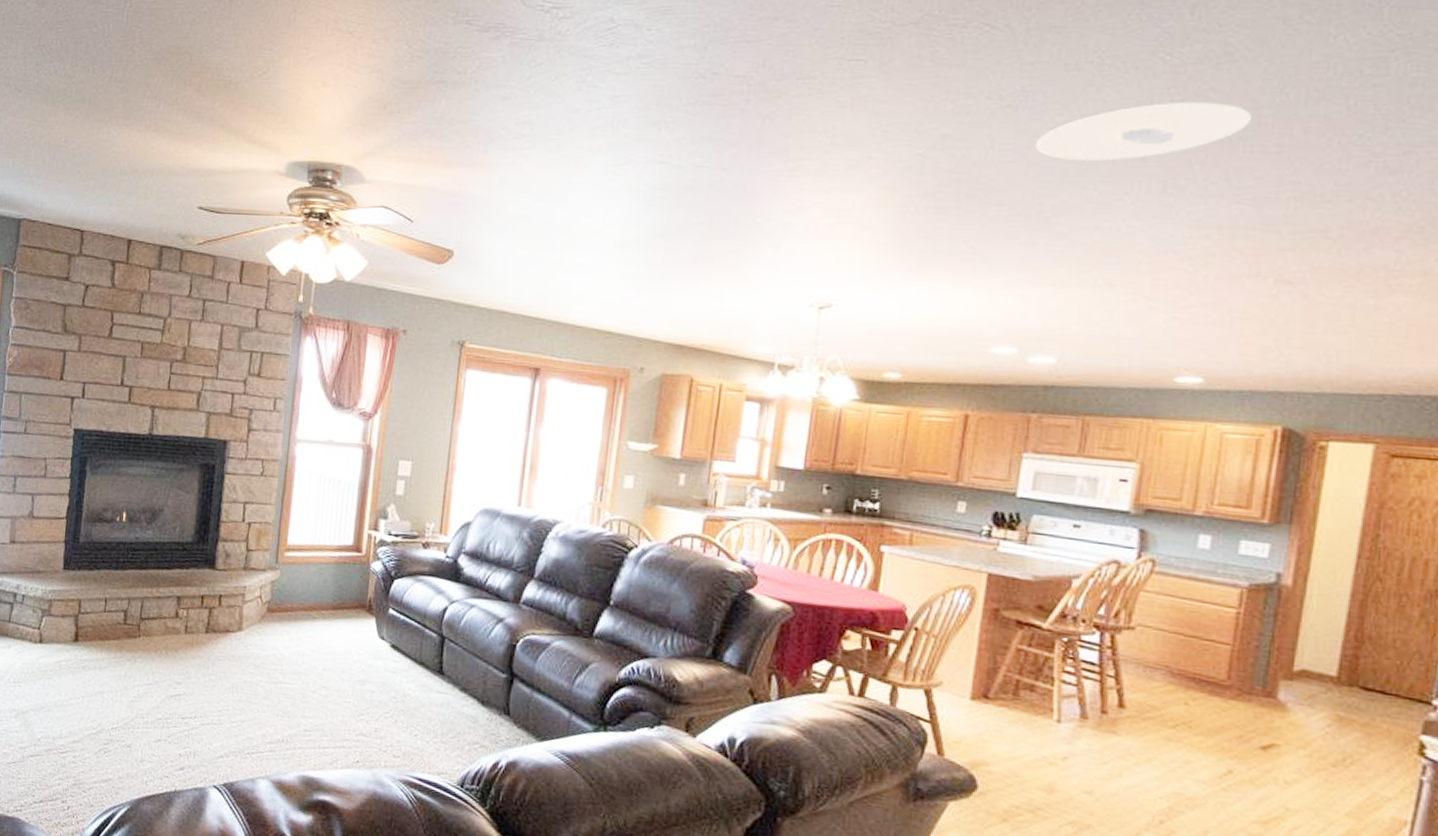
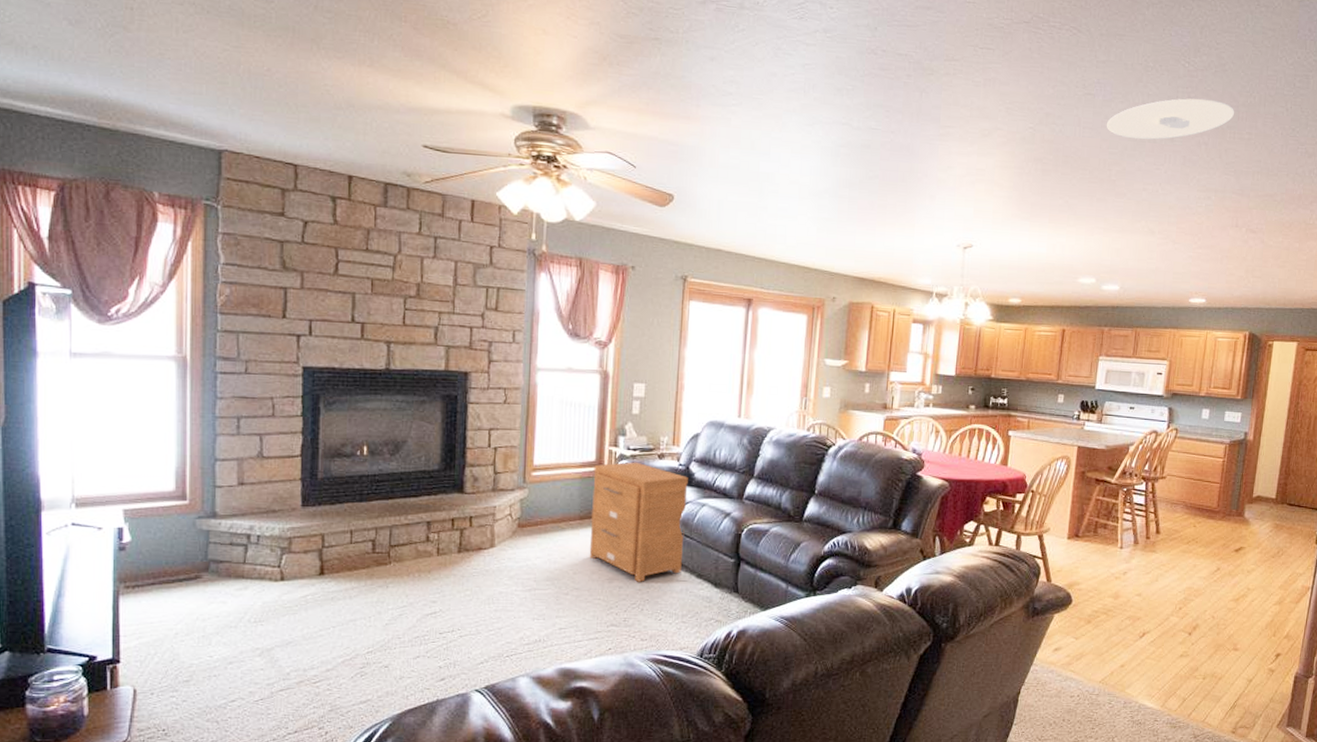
nightstand: none [340,549,456,689] -> present [589,462,688,582]

